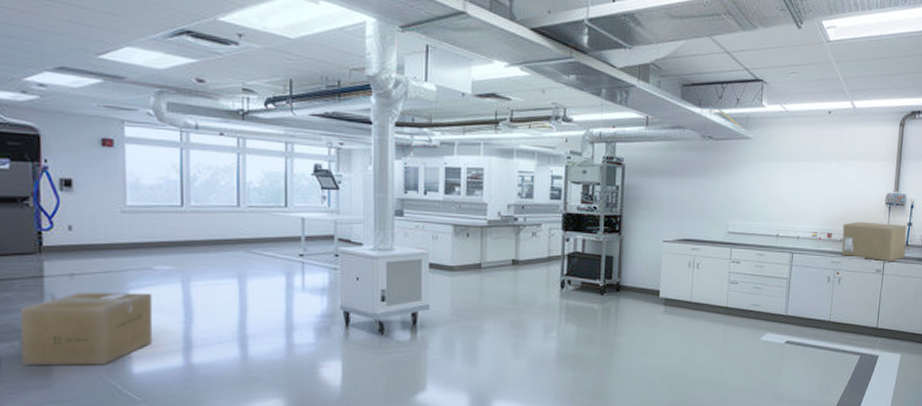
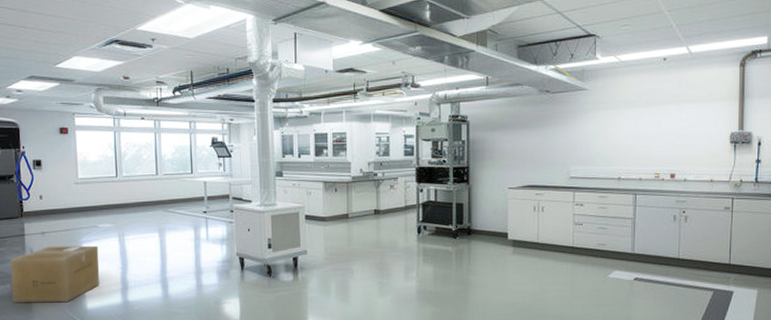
box: present [842,221,907,262] -> none [686,161,756,199]

